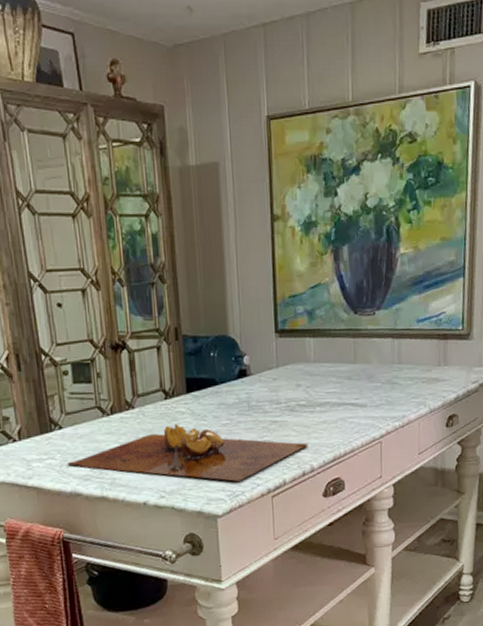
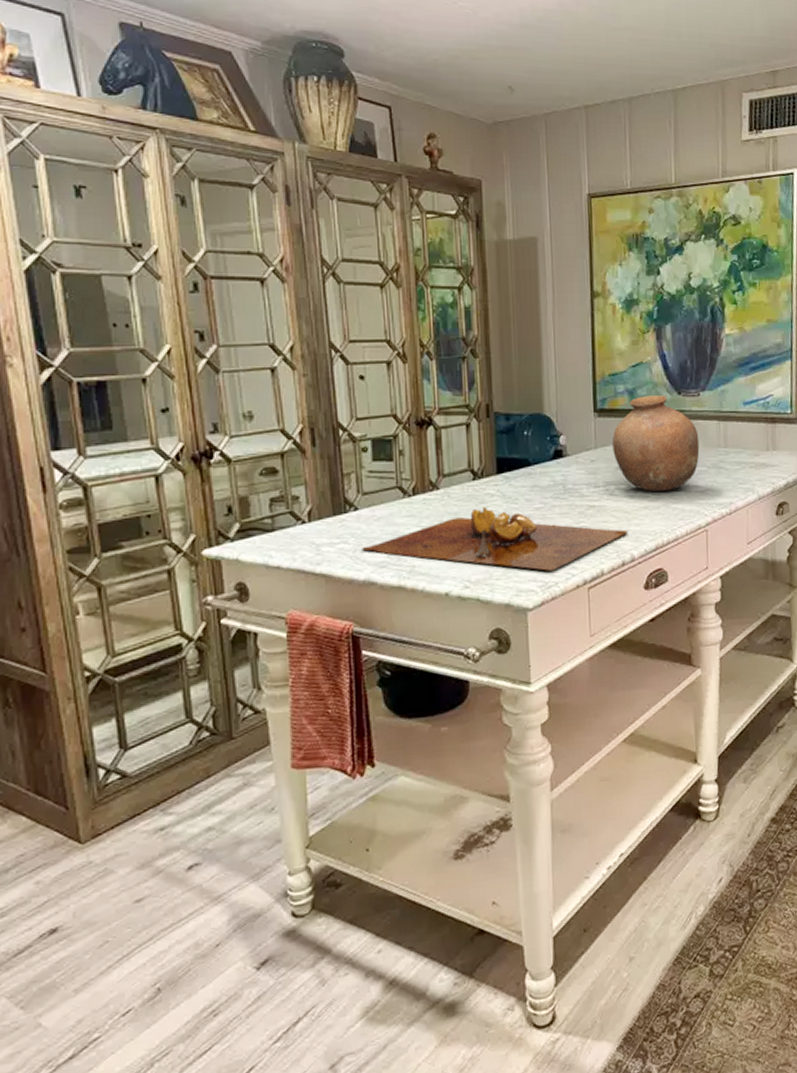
pottery: none [292,315,375,407] -> present [612,395,700,492]

